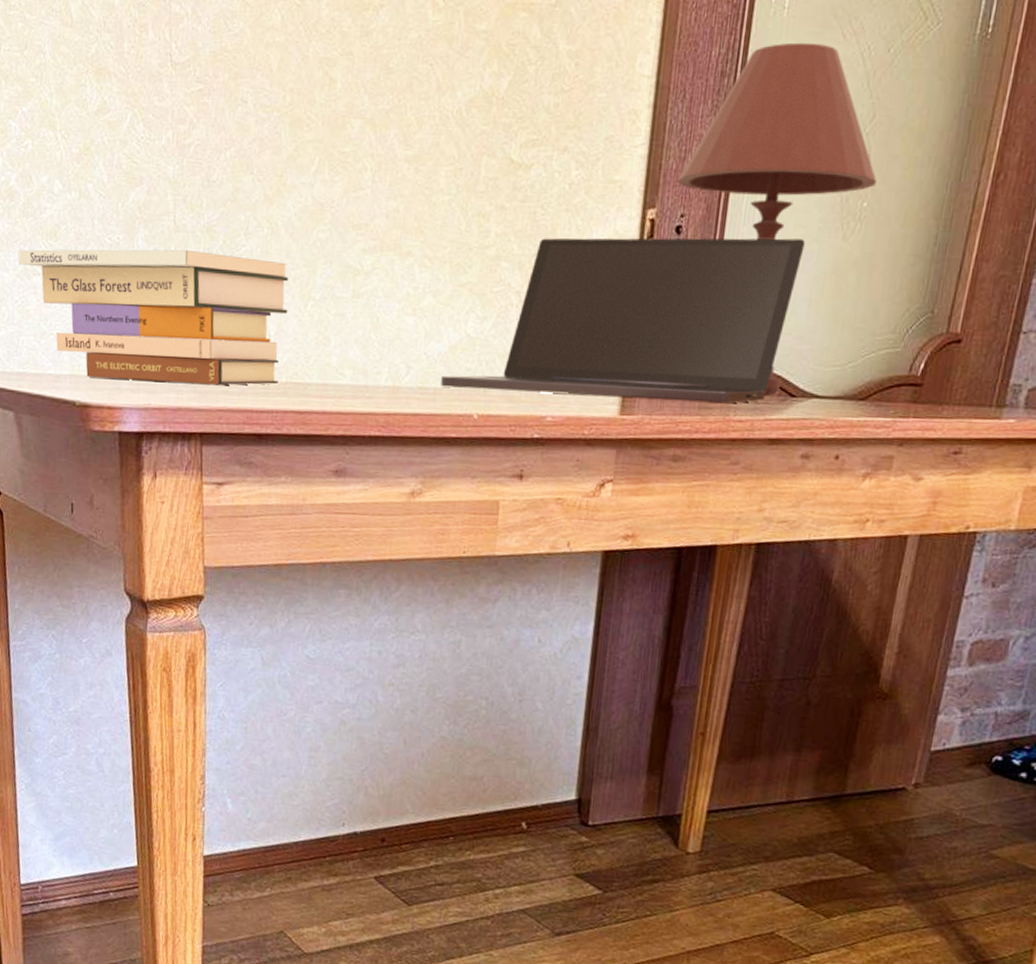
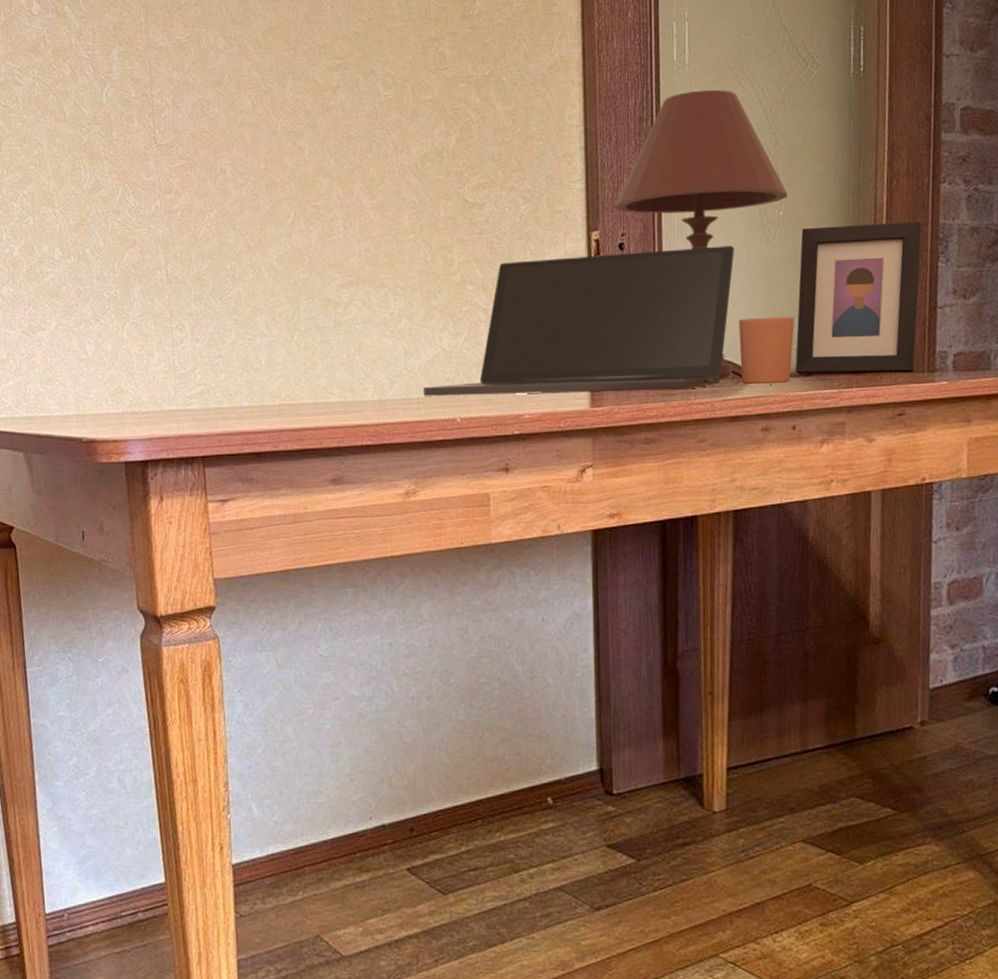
books: present [18,249,288,386] -> none [23,297,277,415]
mug: none [788,327,859,407] -> present [738,316,795,385]
picture frame: none [849,224,1023,407] -> present [795,221,922,375]

